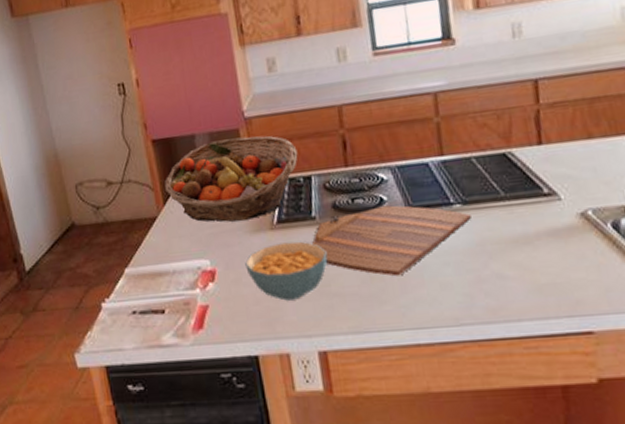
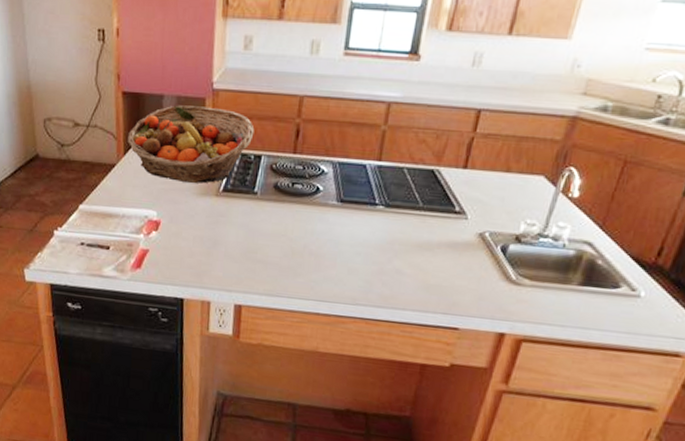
cereal bowl: present [245,241,328,301] -> none [187,209,260,260]
cutting board: present [312,205,471,277] -> none [250,194,390,256]

